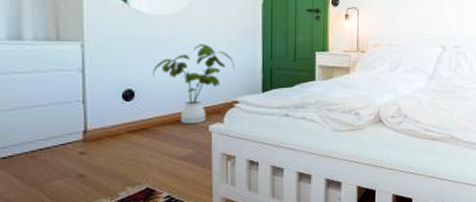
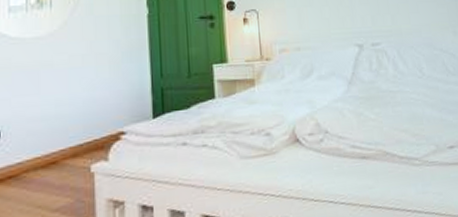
house plant: present [152,44,235,125] -> none [21,66,119,167]

